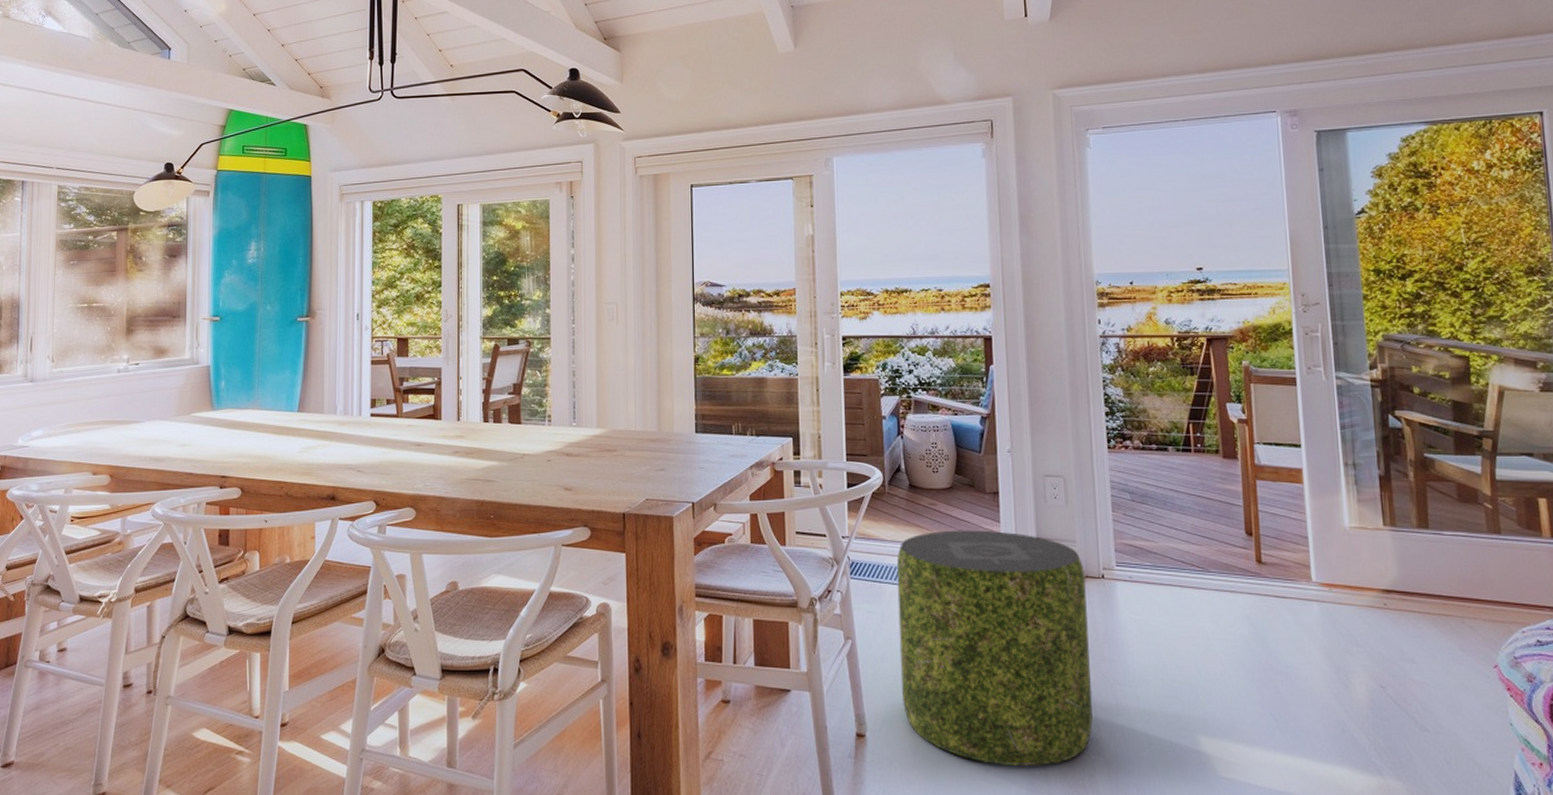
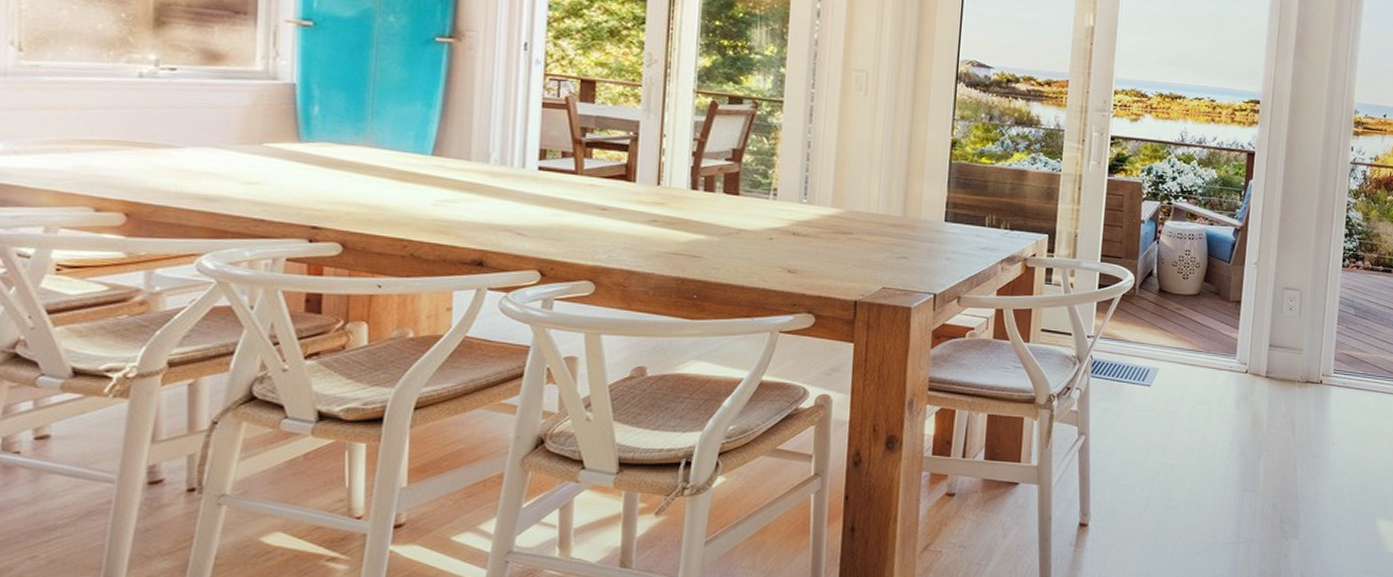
pouf: present [896,530,1093,766] -> none [1127,334,1306,549]

